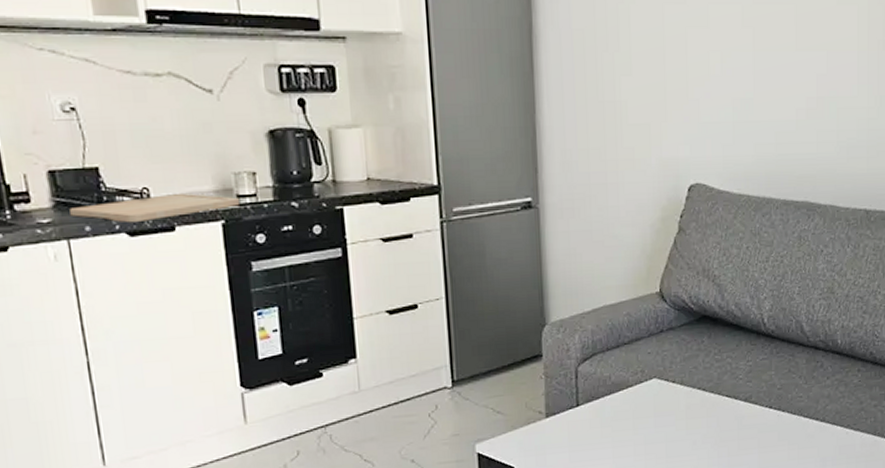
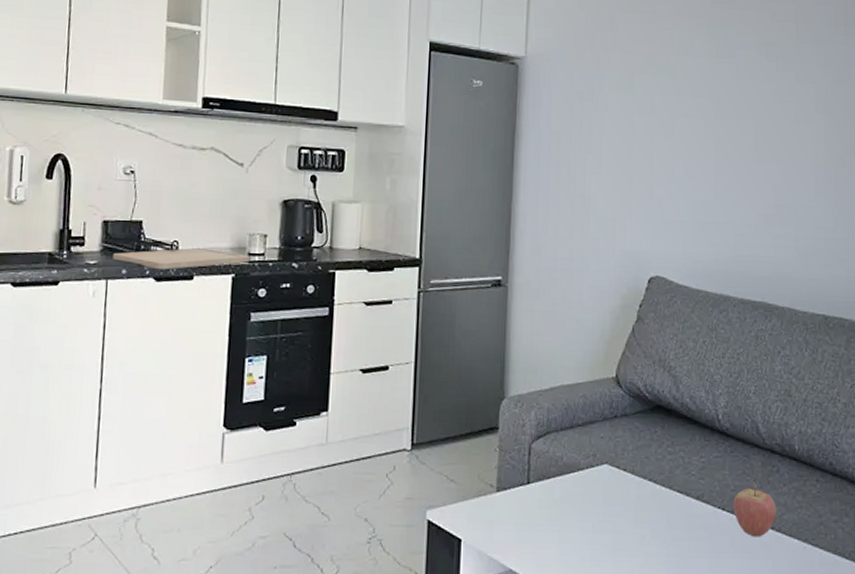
fruit: none [780,377,821,429] -> present [733,480,777,537]

